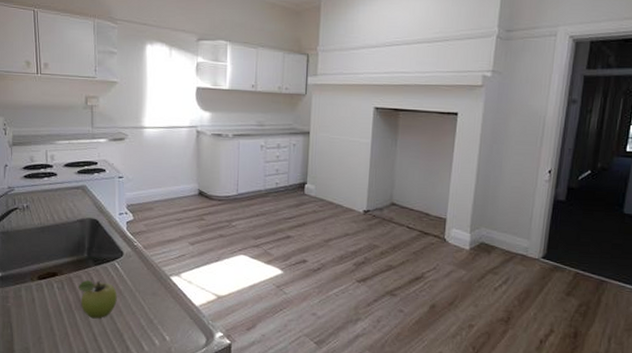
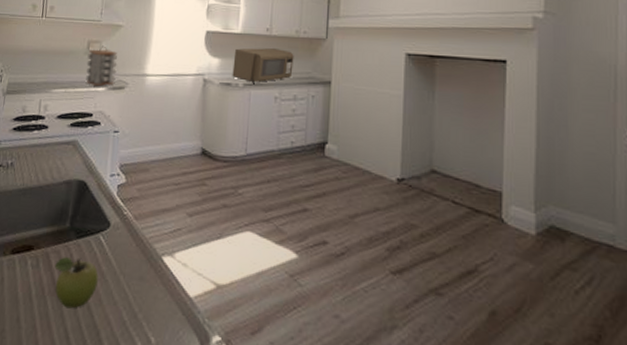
spice rack: none [86,101,116,138] -> present [86,45,117,87]
microwave: none [222,102,277,134] -> present [232,47,294,83]

